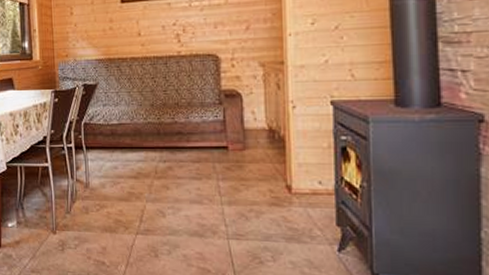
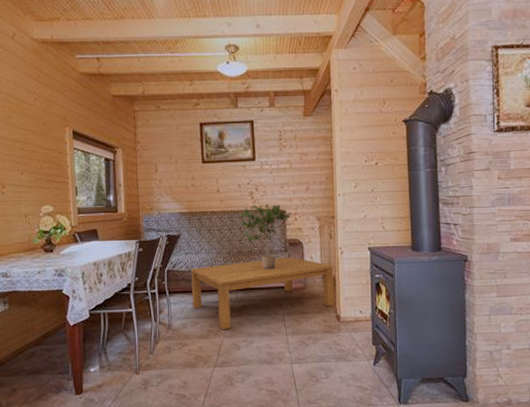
coffee table: none [108,110,284,194] -> present [190,256,335,331]
potted plant: none [164,48,229,126] -> present [240,204,293,270]

